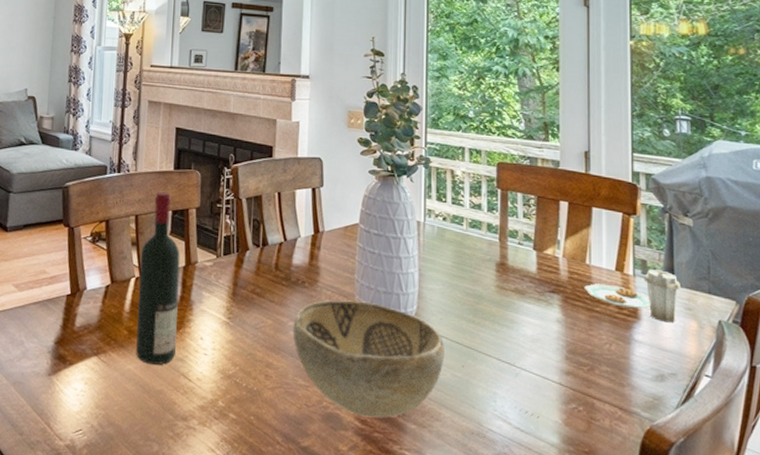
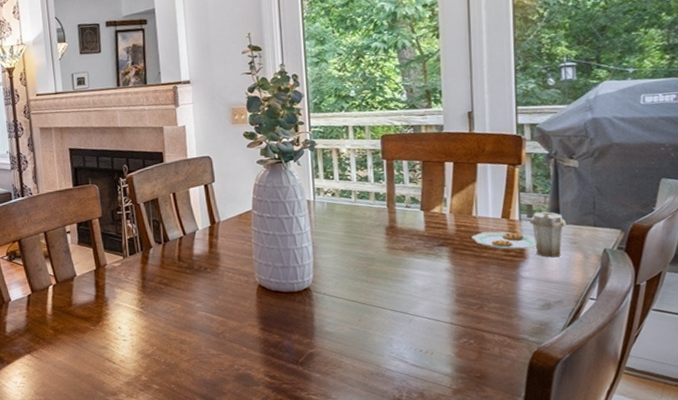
wine bottle: present [136,192,180,366] -> none [54,208,98,355]
decorative bowl: present [292,300,444,418] -> none [200,277,342,373]

